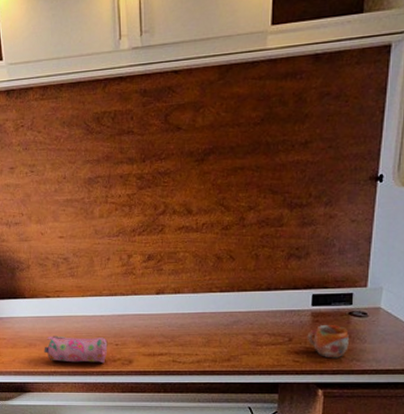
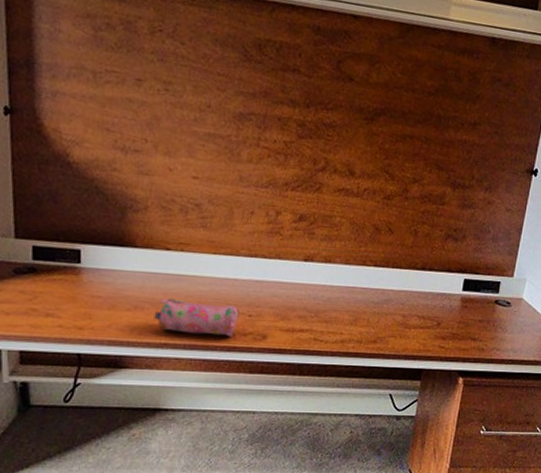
mug: present [307,325,349,359] -> none [454,311,493,347]

